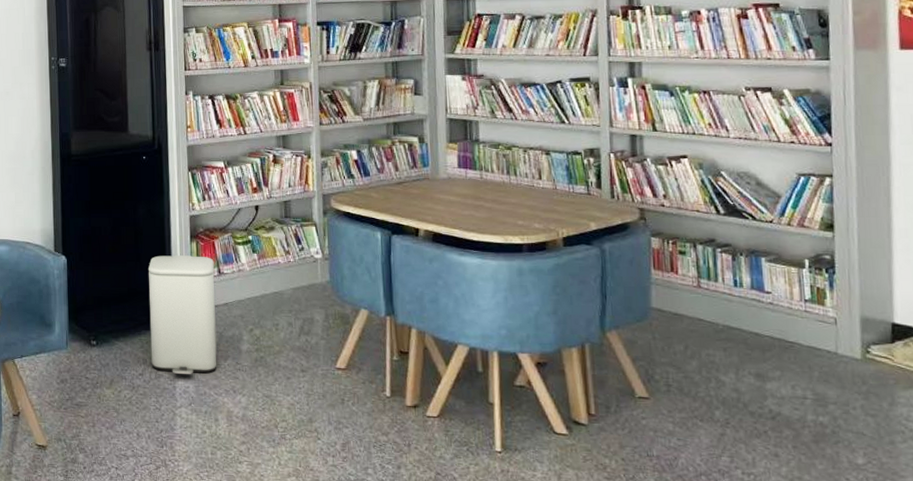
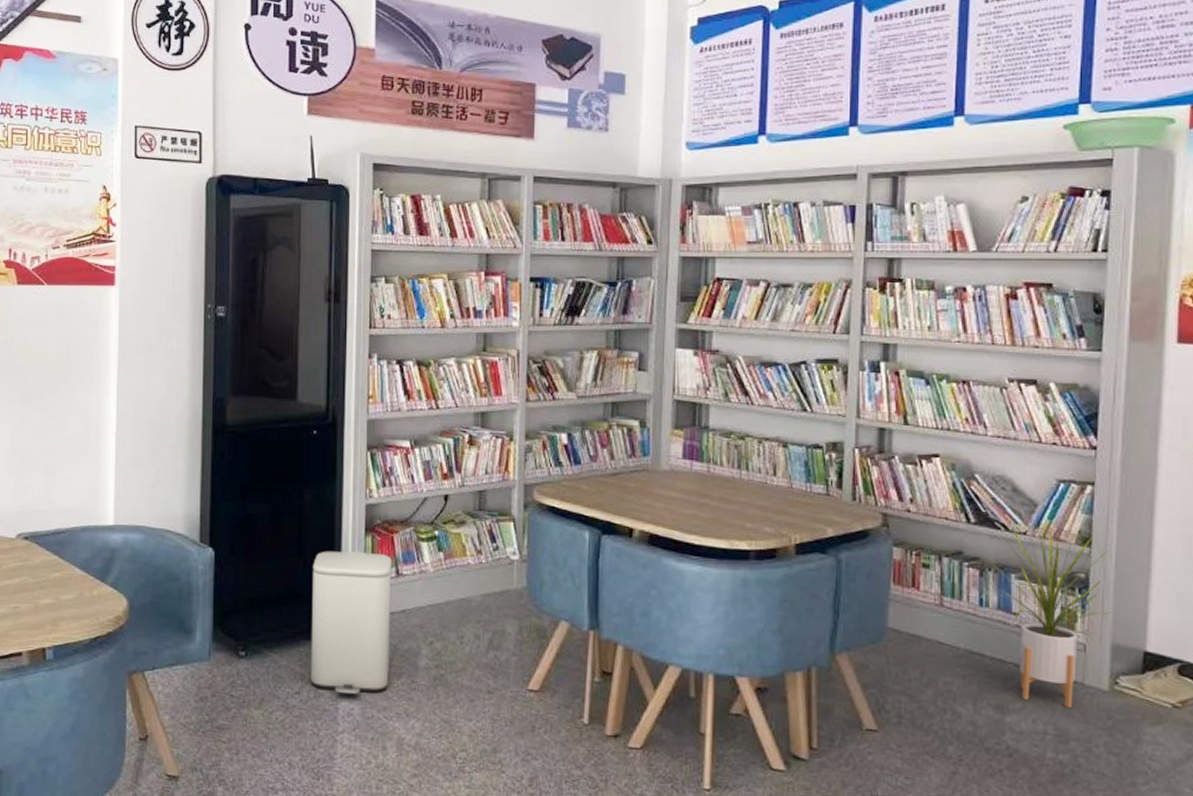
house plant: none [740,209,858,376] -> present [990,519,1111,709]

